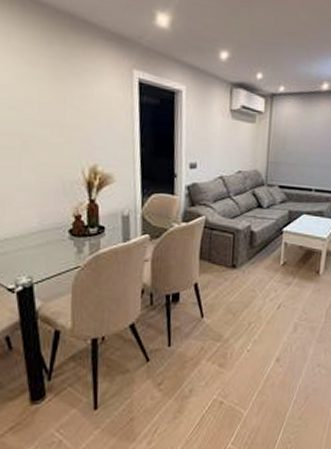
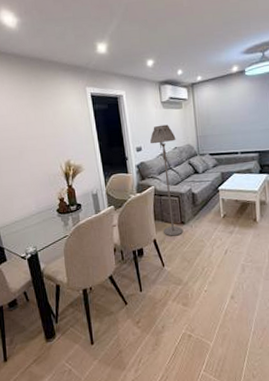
floor lamp: none [209,139,242,282] -> present [150,124,184,236]

